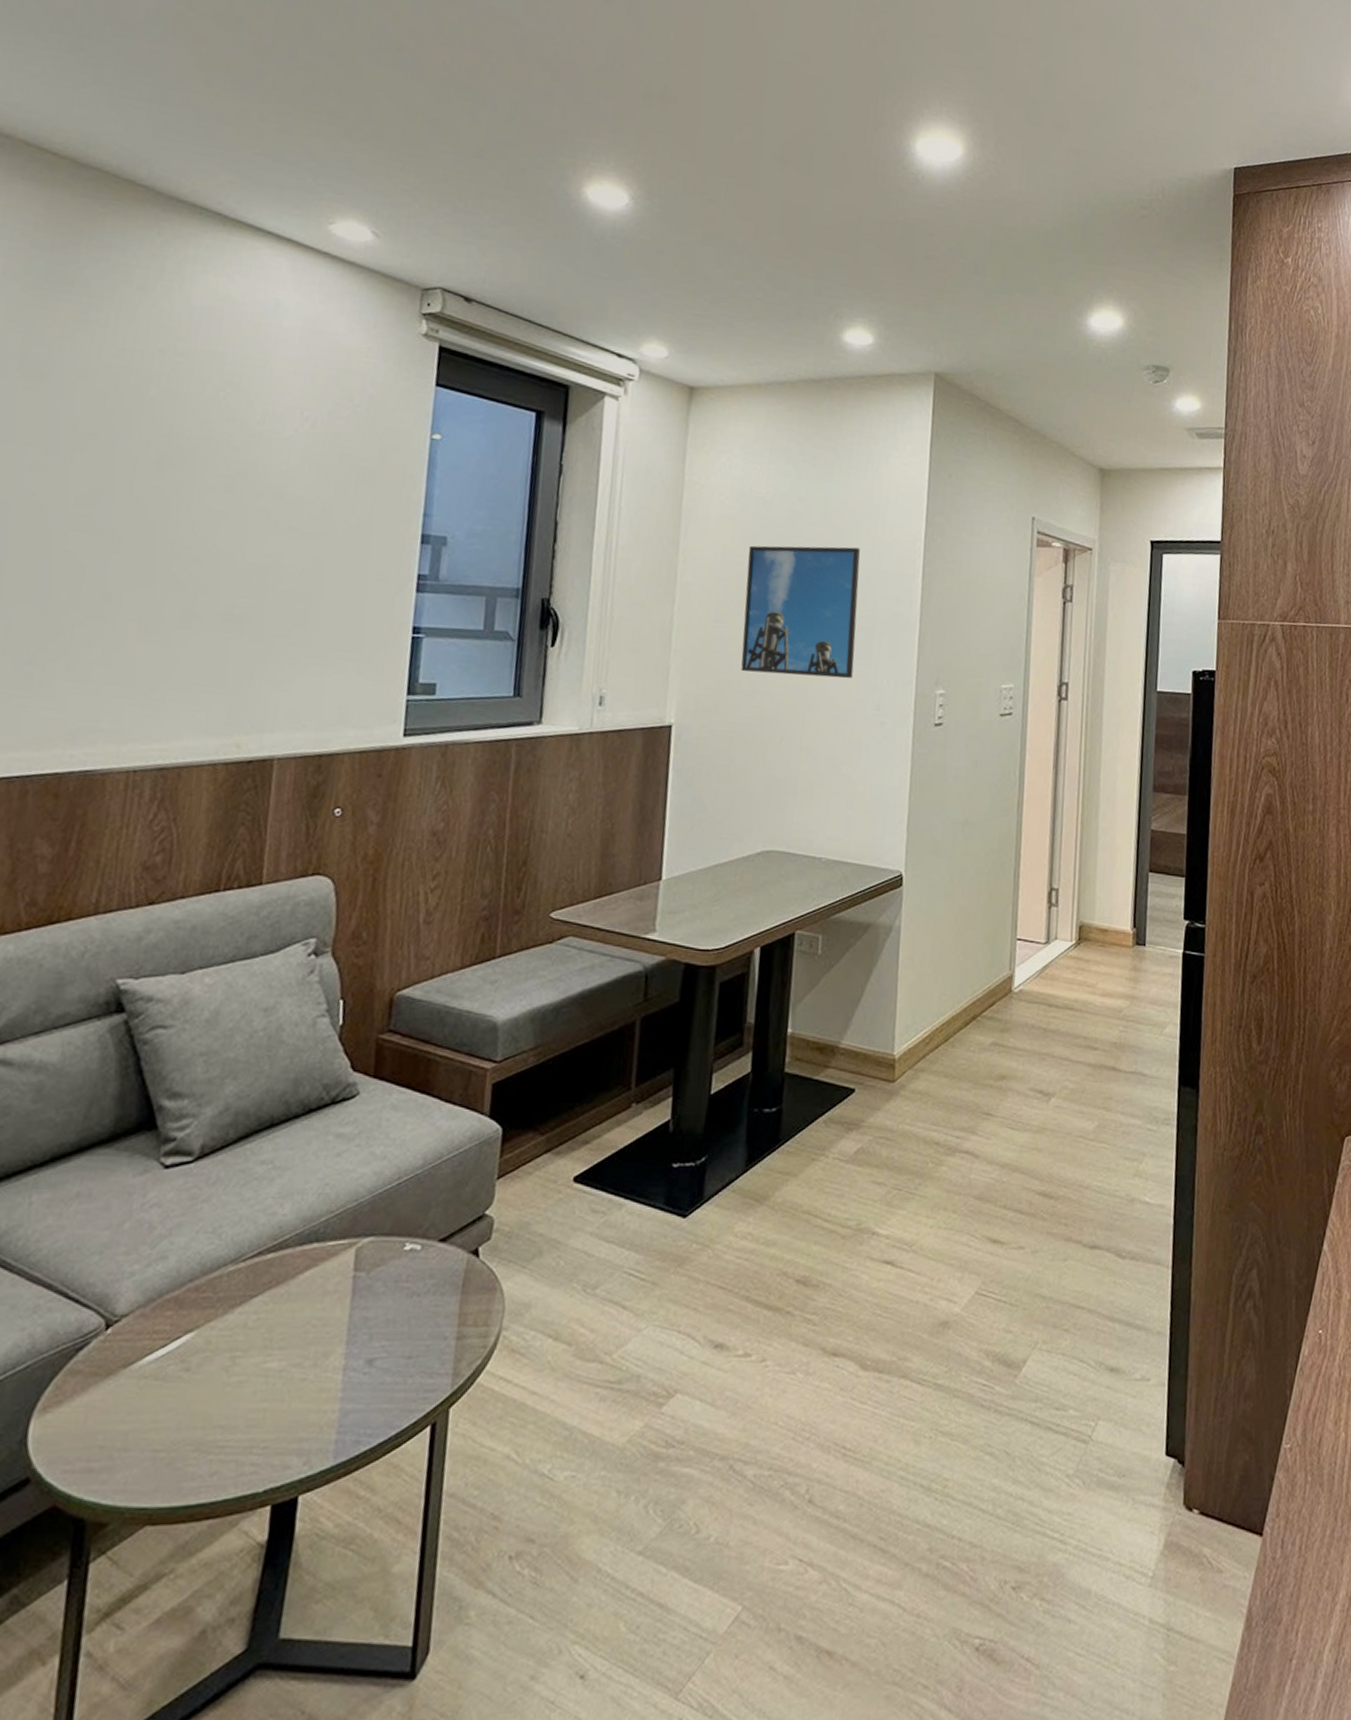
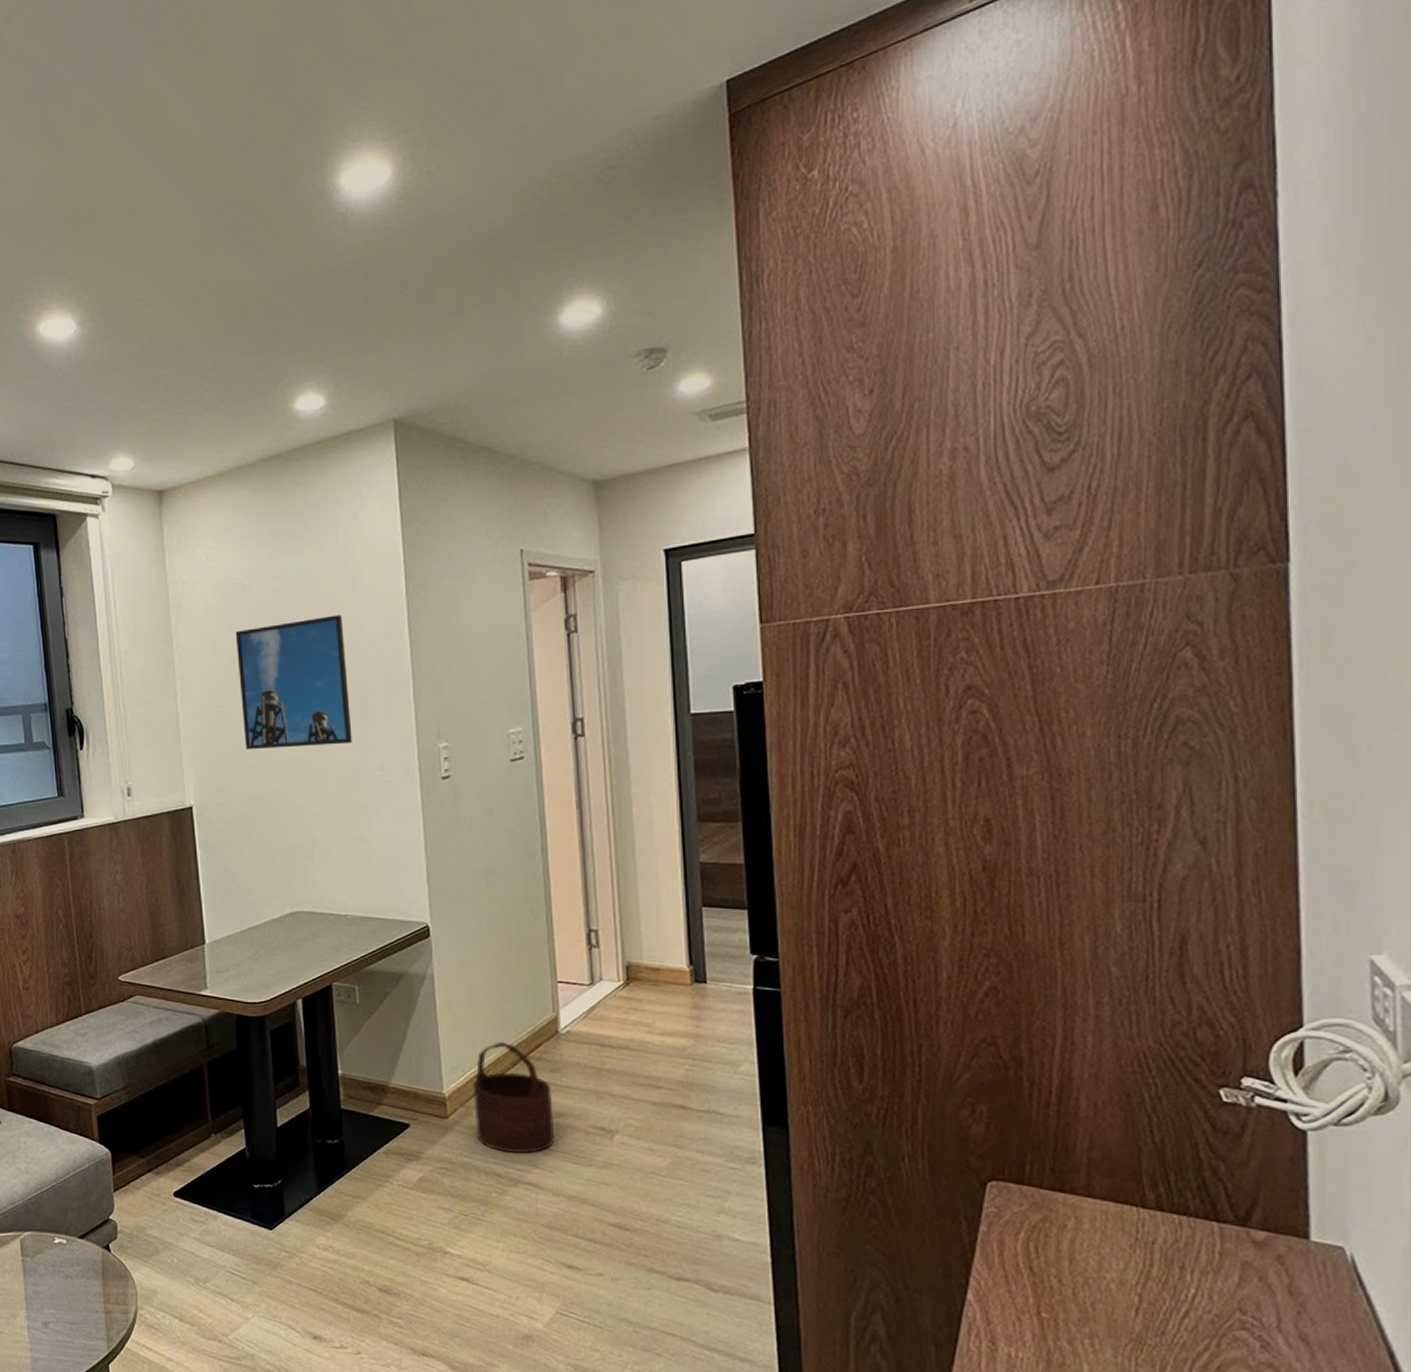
wooden bucket: none [921,999,999,1120] -> present [472,1041,555,1154]

